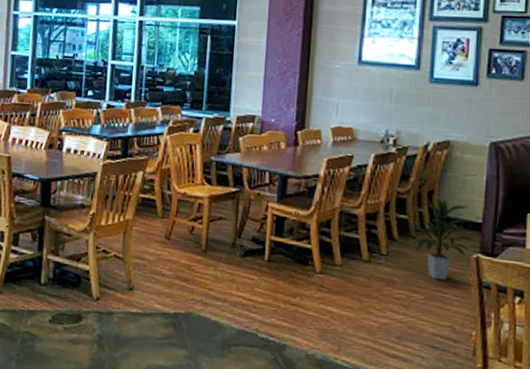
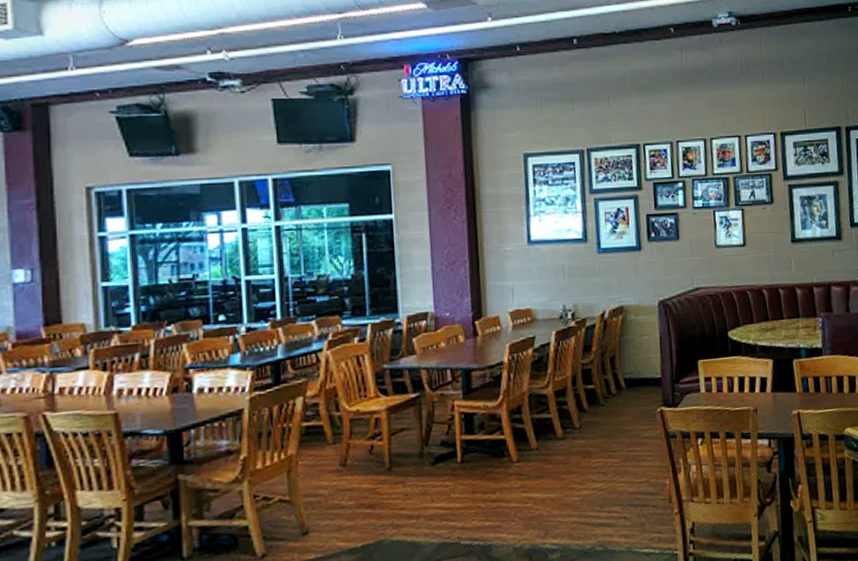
indoor plant: present [411,198,477,280] -> none [601,362,659,441]

